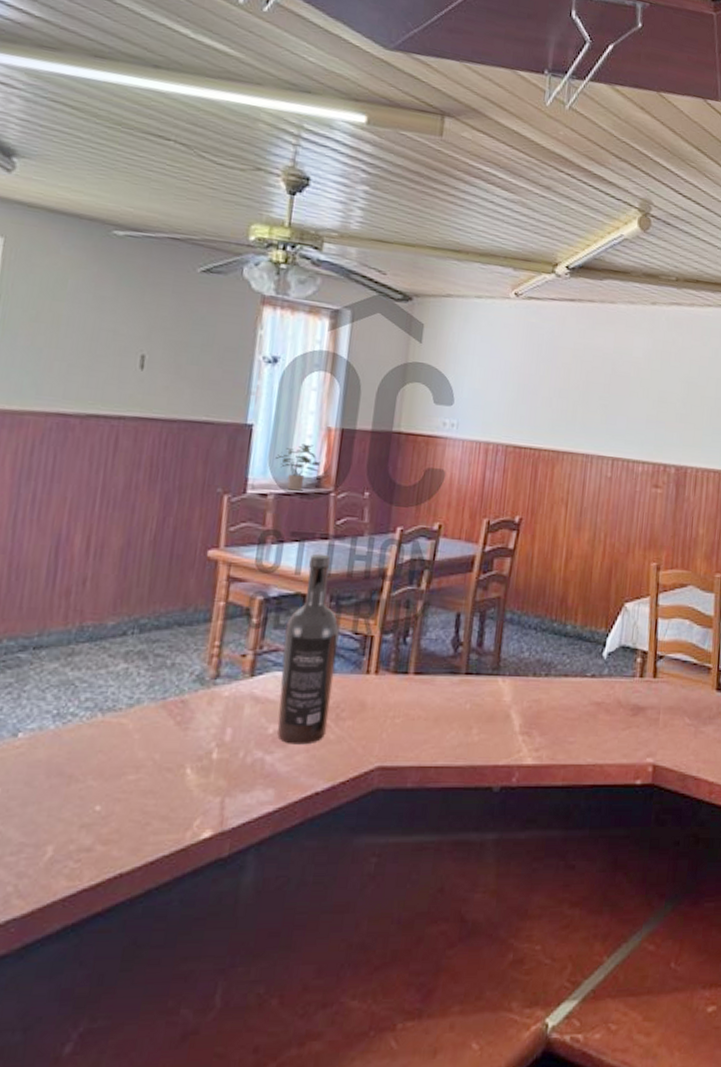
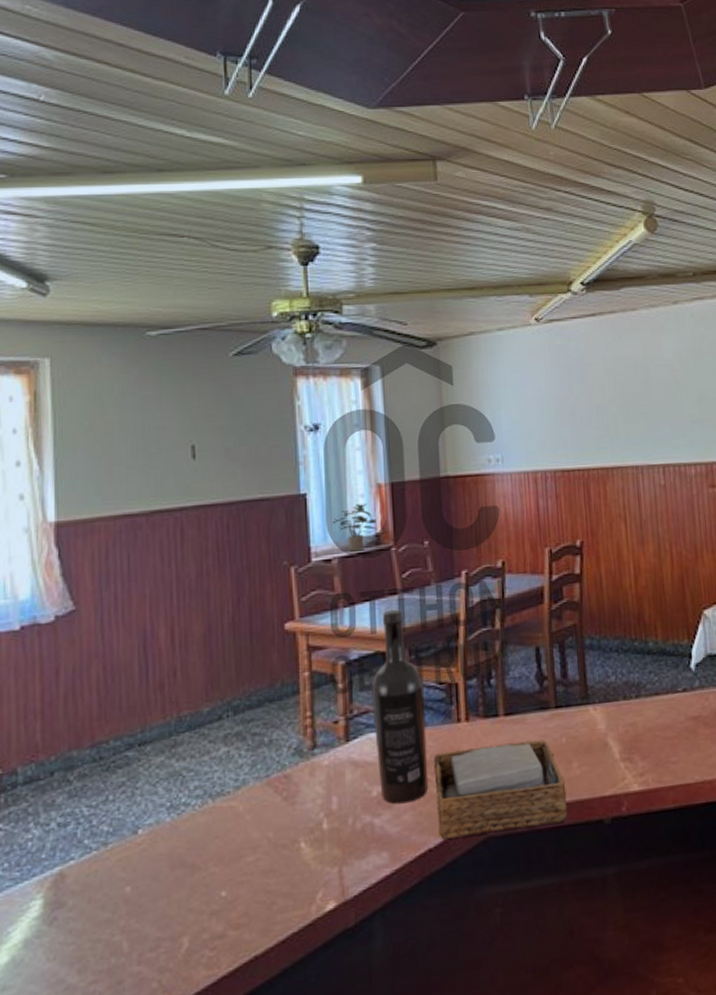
napkin holder: none [328,701,462,786] -> present [433,739,568,839]

